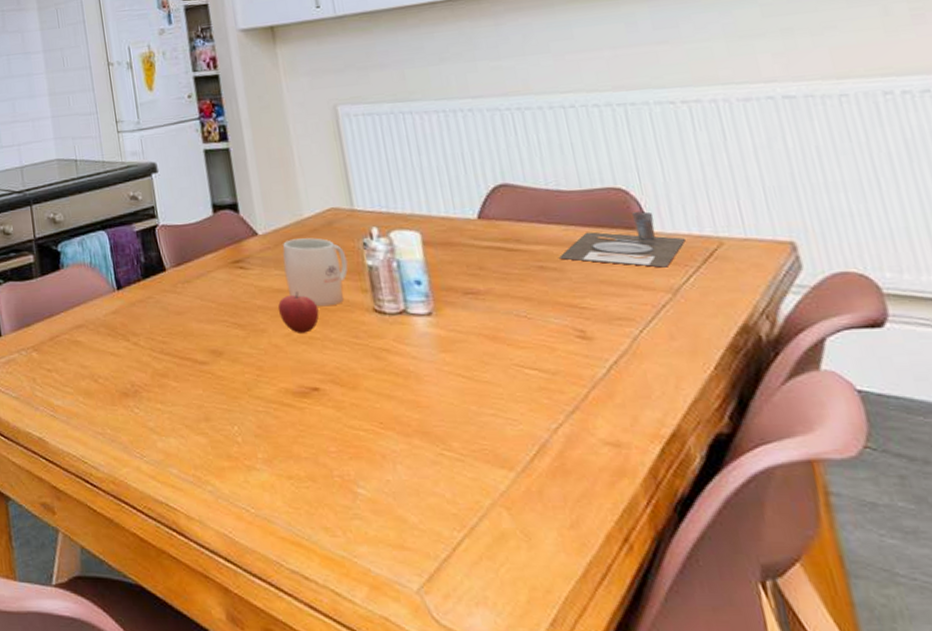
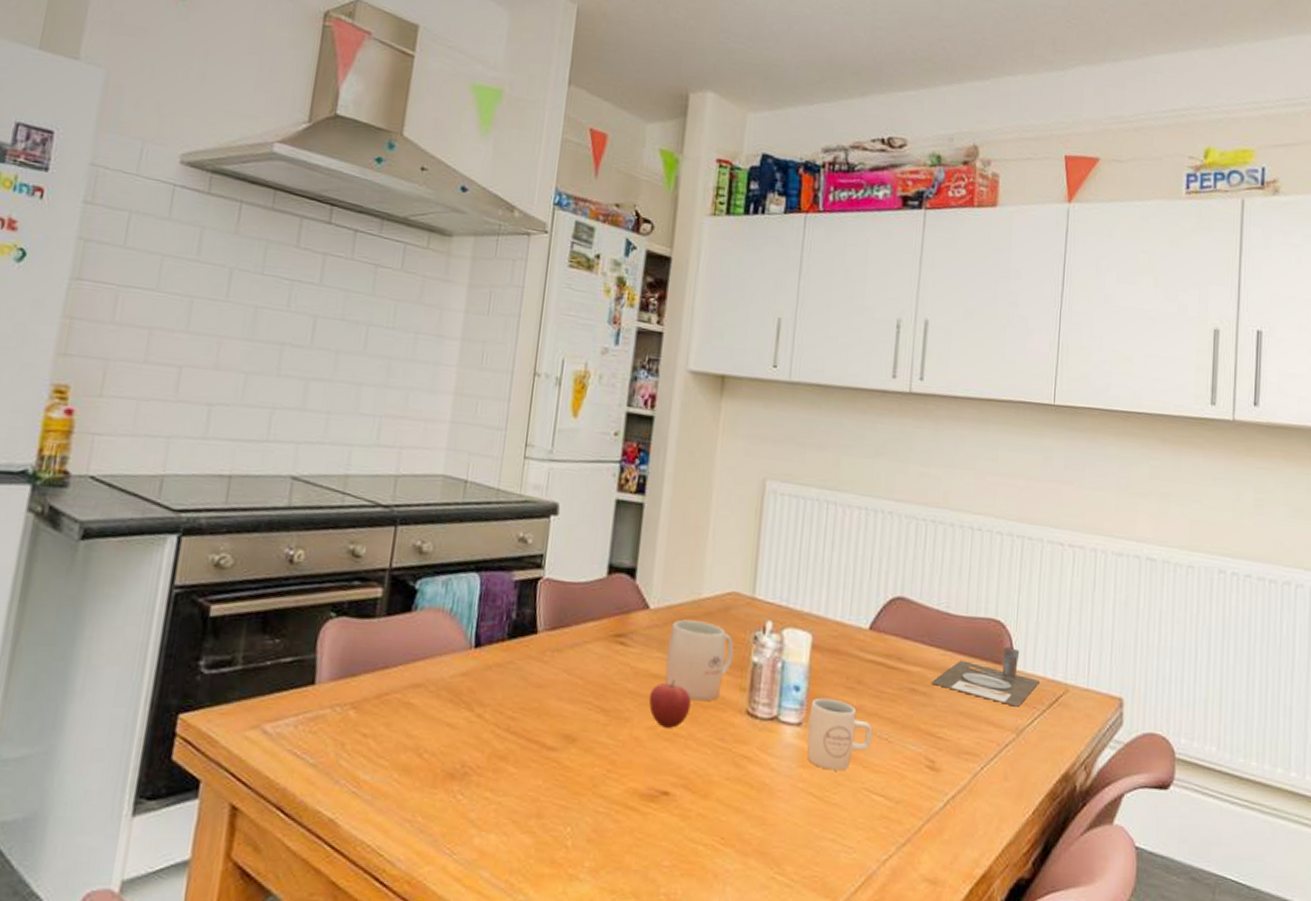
mug: none [436,286,511,352] -> present [806,697,873,771]

